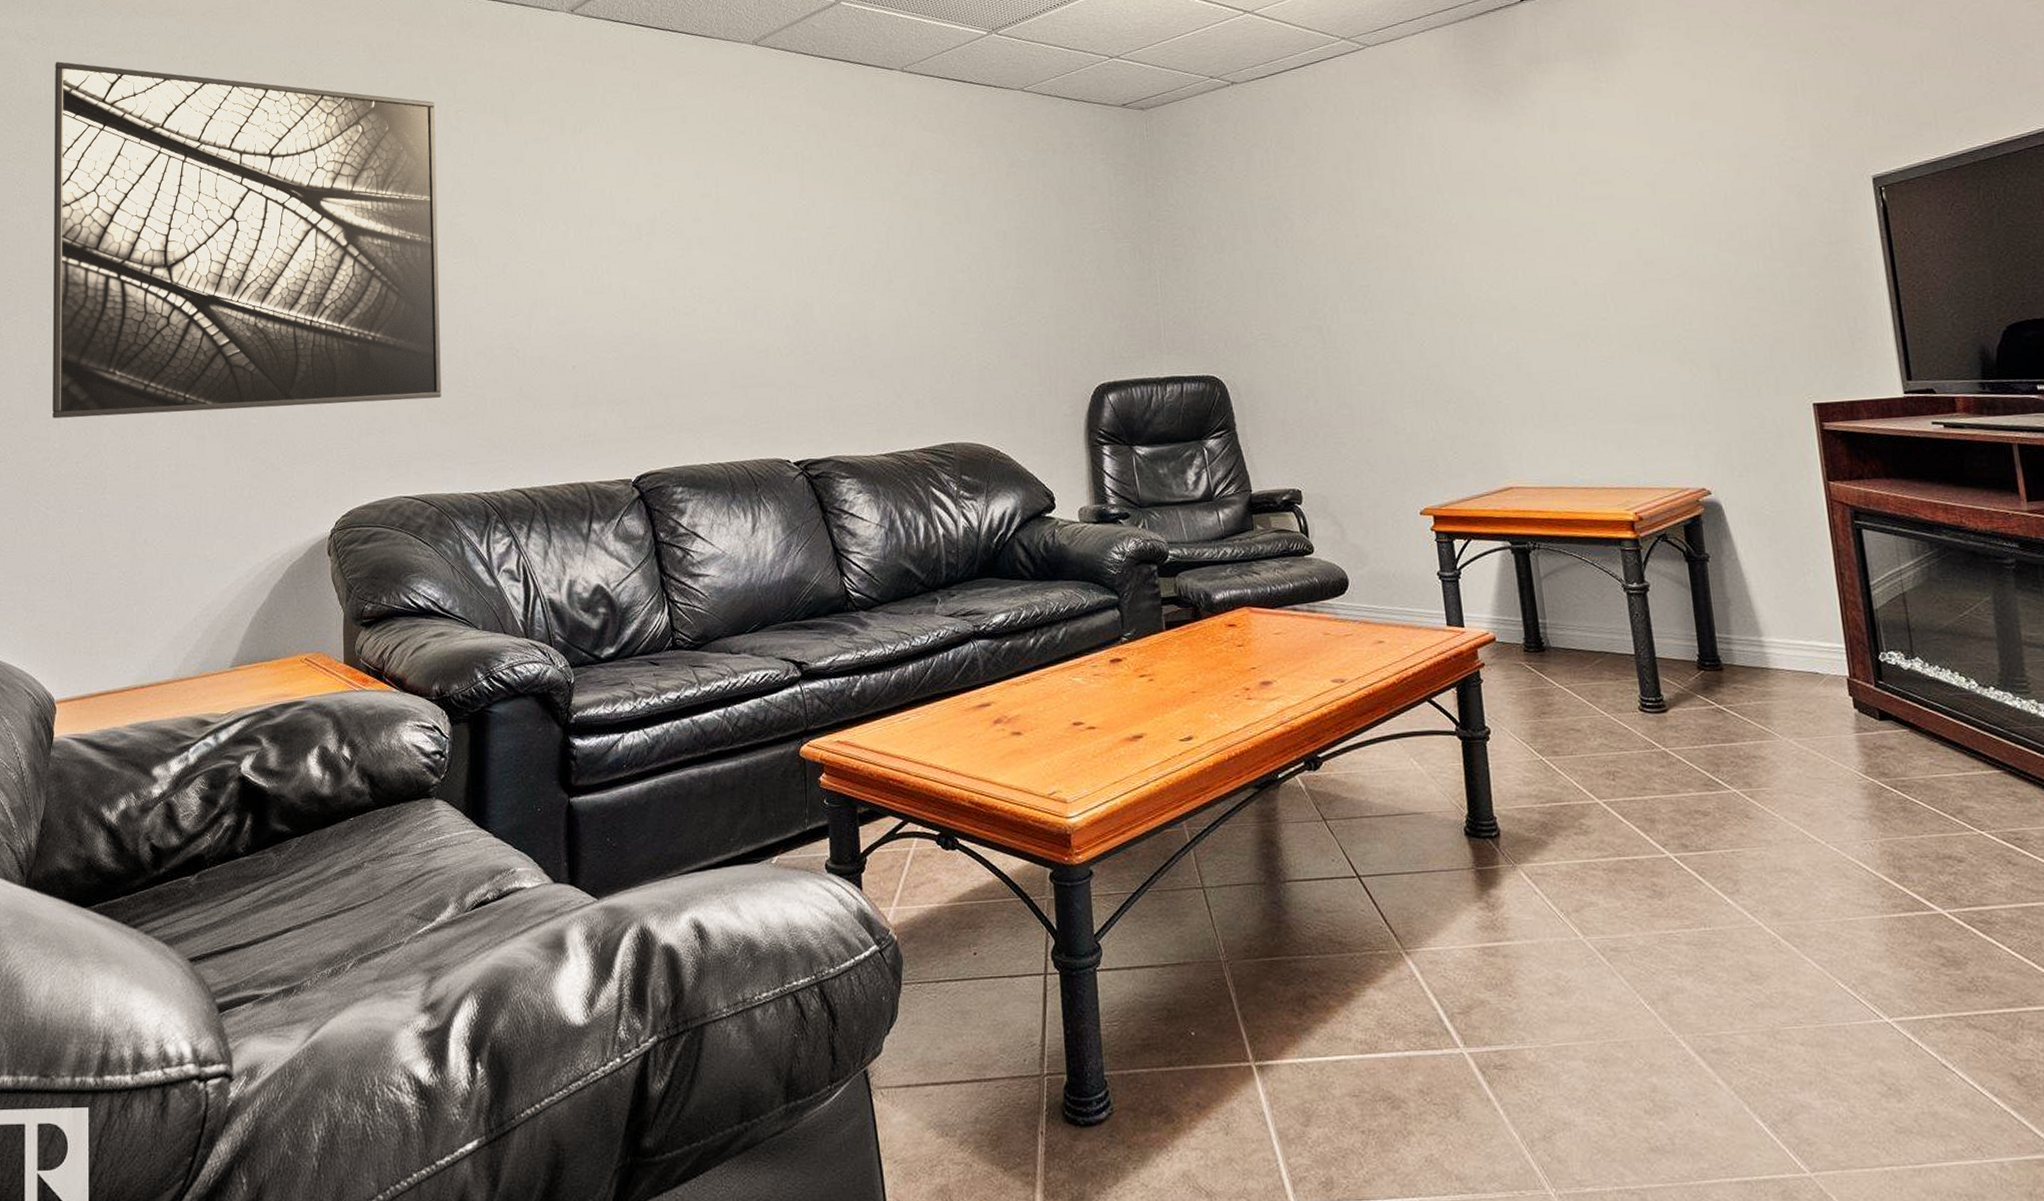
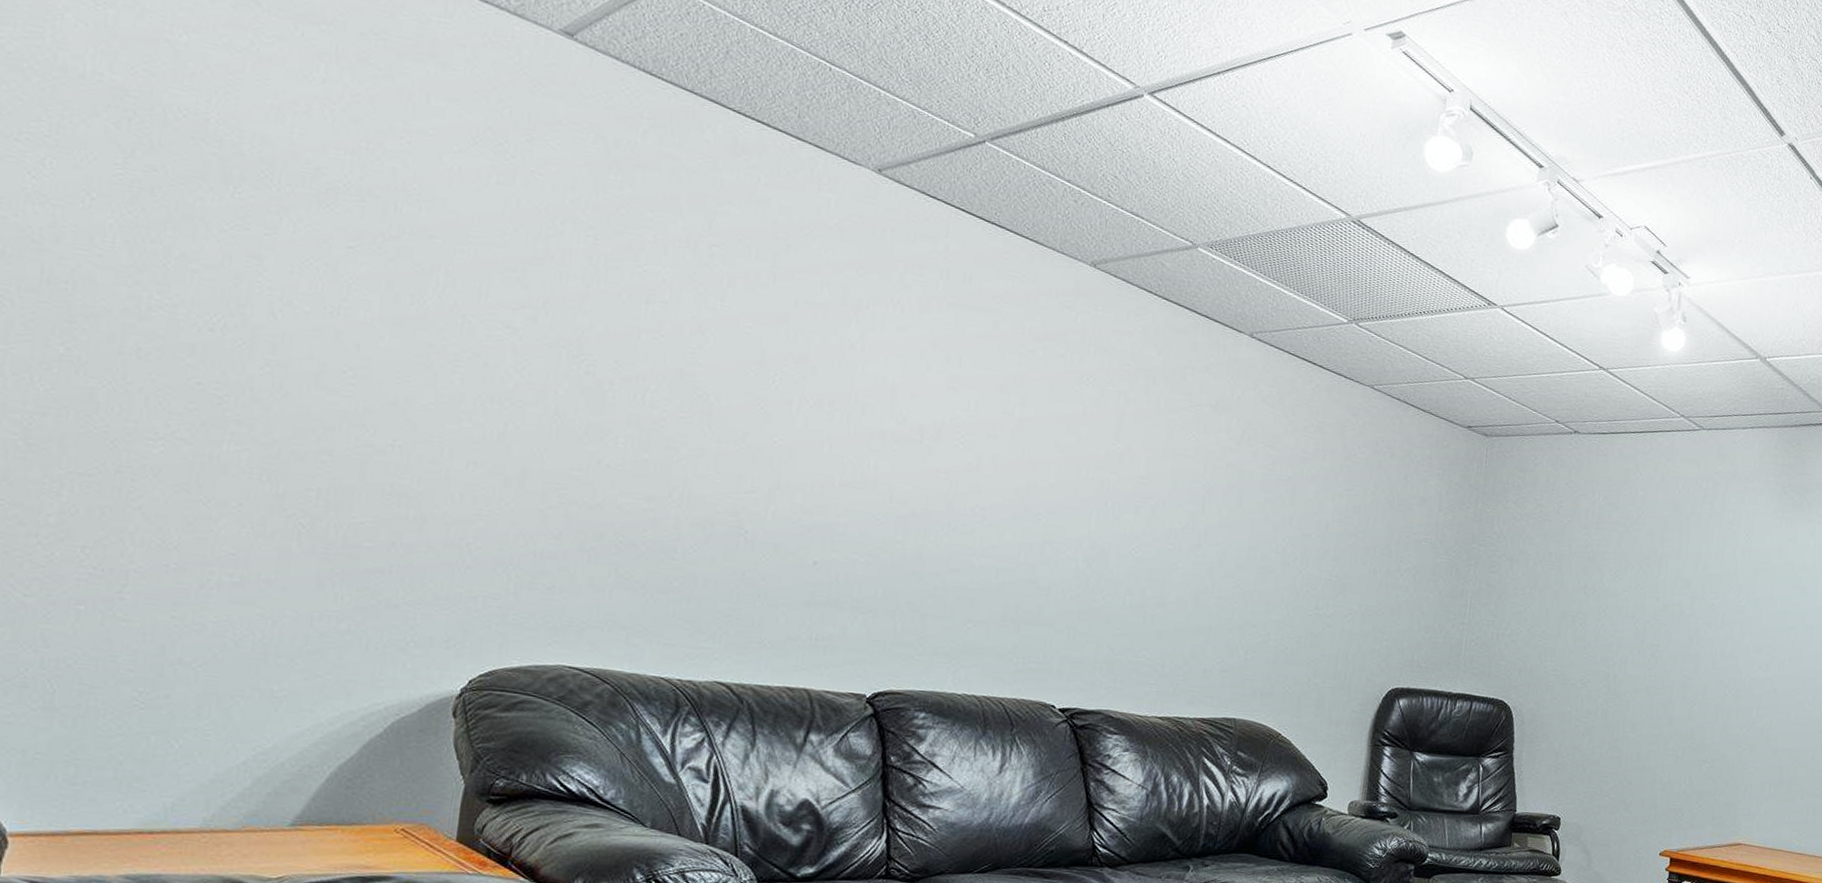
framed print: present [52,61,442,419] -> none [49,32,682,564]

